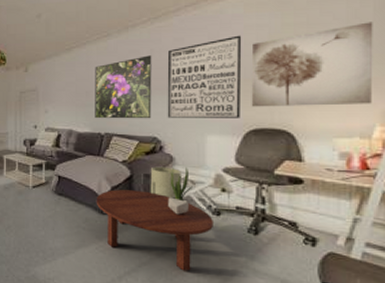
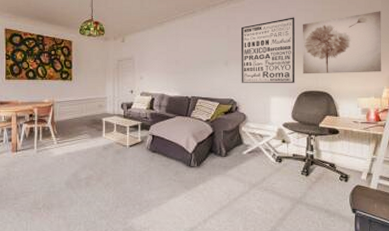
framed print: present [95,55,152,119] -> none [183,31,229,84]
coffee table: present [96,189,213,271] -> none [184,145,276,210]
planter: present [150,166,182,199] -> none [228,124,253,150]
potted plant: present [168,167,193,215] -> none [243,124,261,163]

